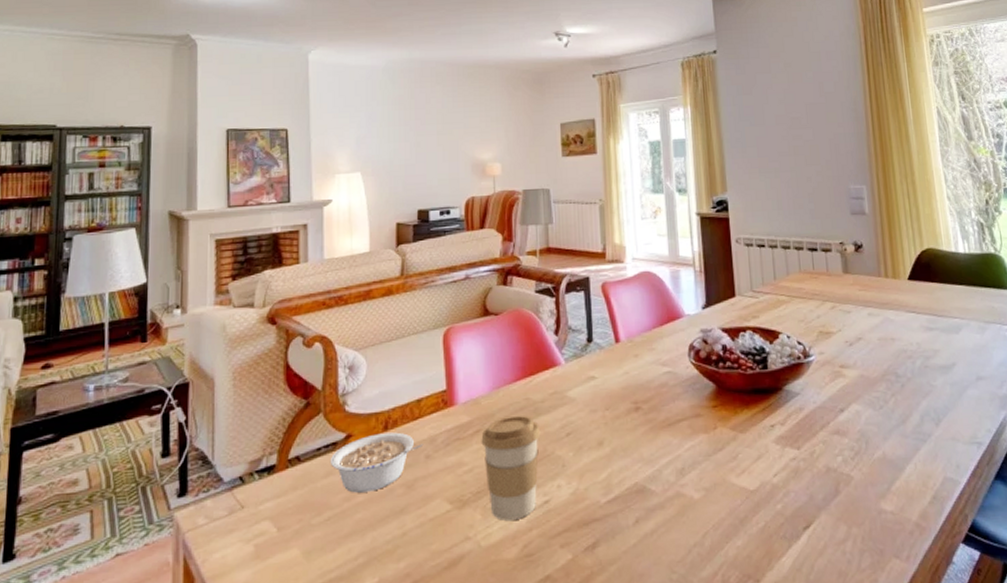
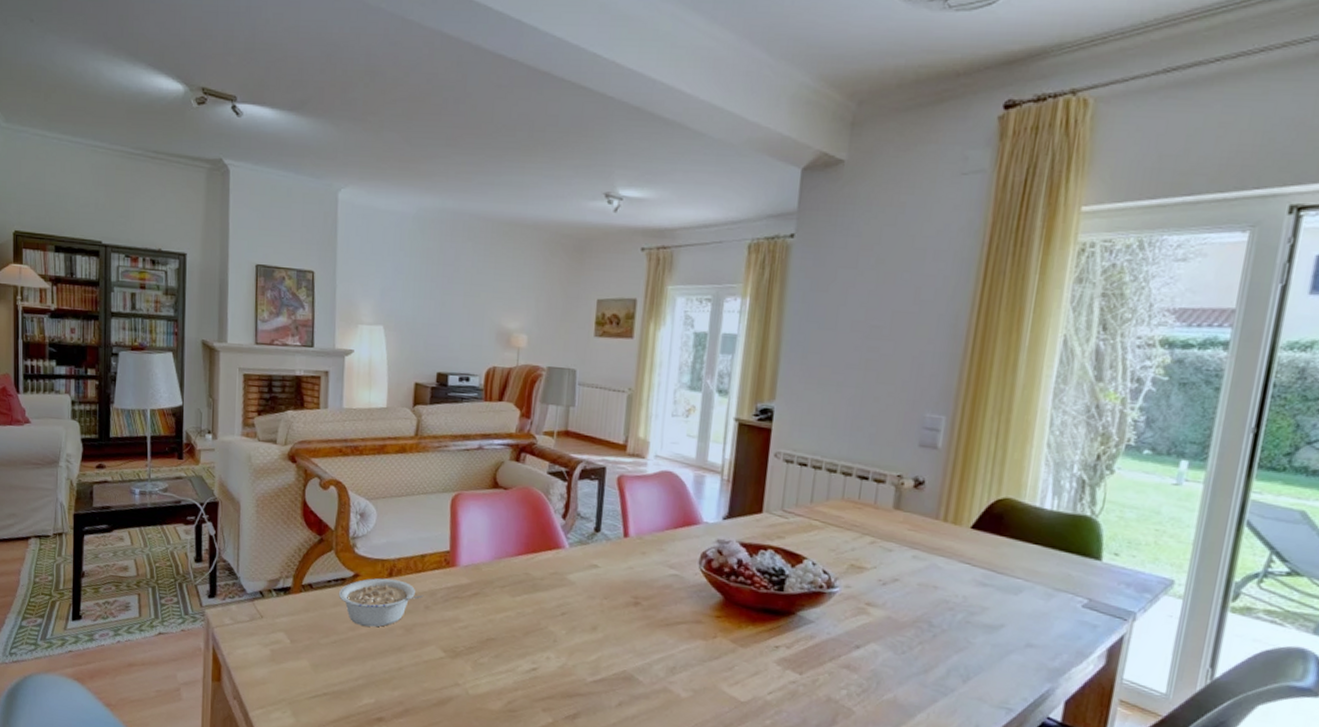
coffee cup: present [481,416,541,521] -> none [478,586,537,679]

